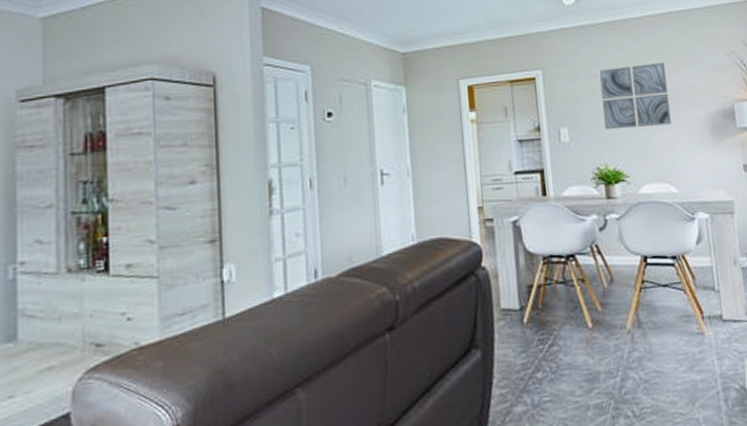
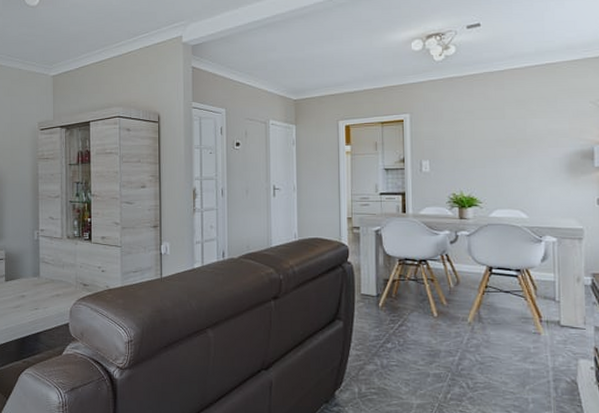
wall art: present [598,62,671,130] -> none [461,108,527,164]

